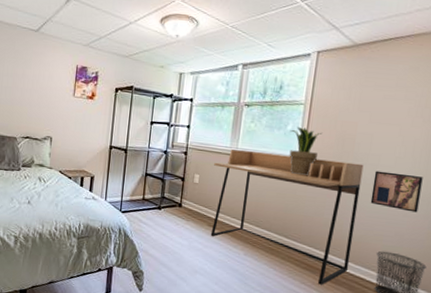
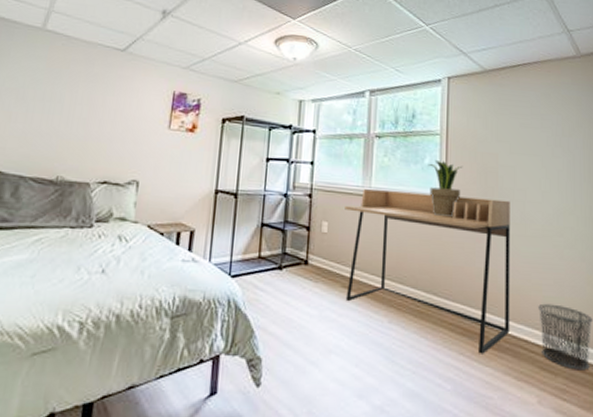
wall art: present [370,170,423,213] -> none [523,207,573,254]

